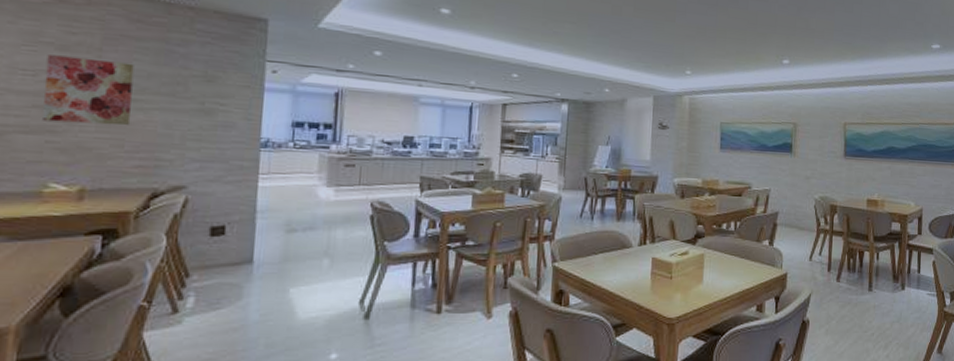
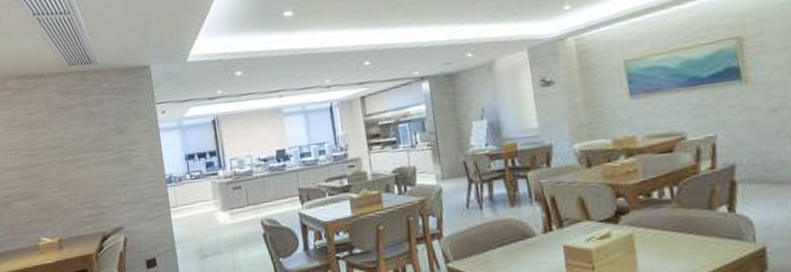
wall art: present [43,55,134,126] -> none [20,129,79,189]

